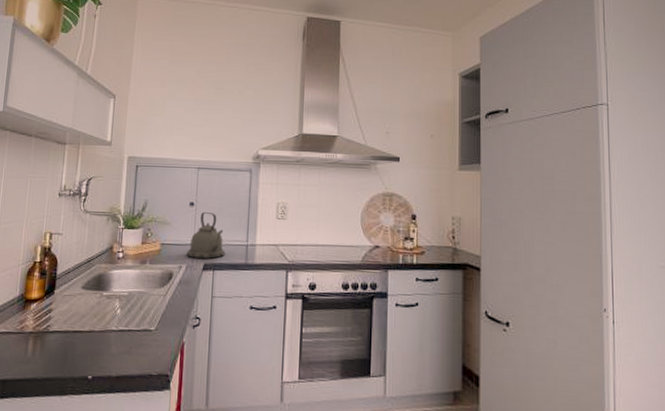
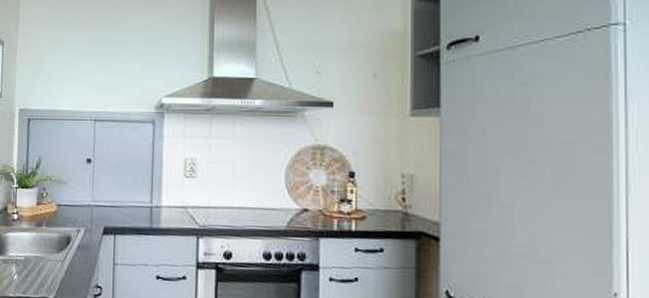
kettle: present [186,211,225,259] -> none [85,169,127,222]

